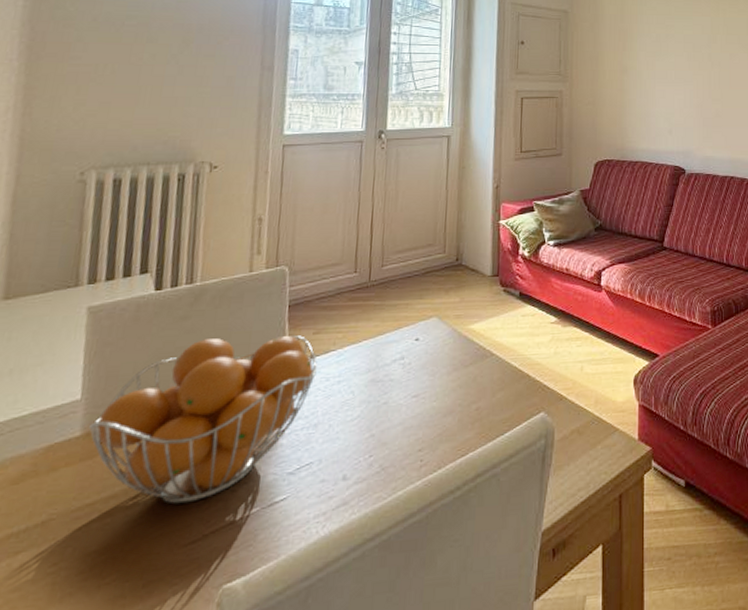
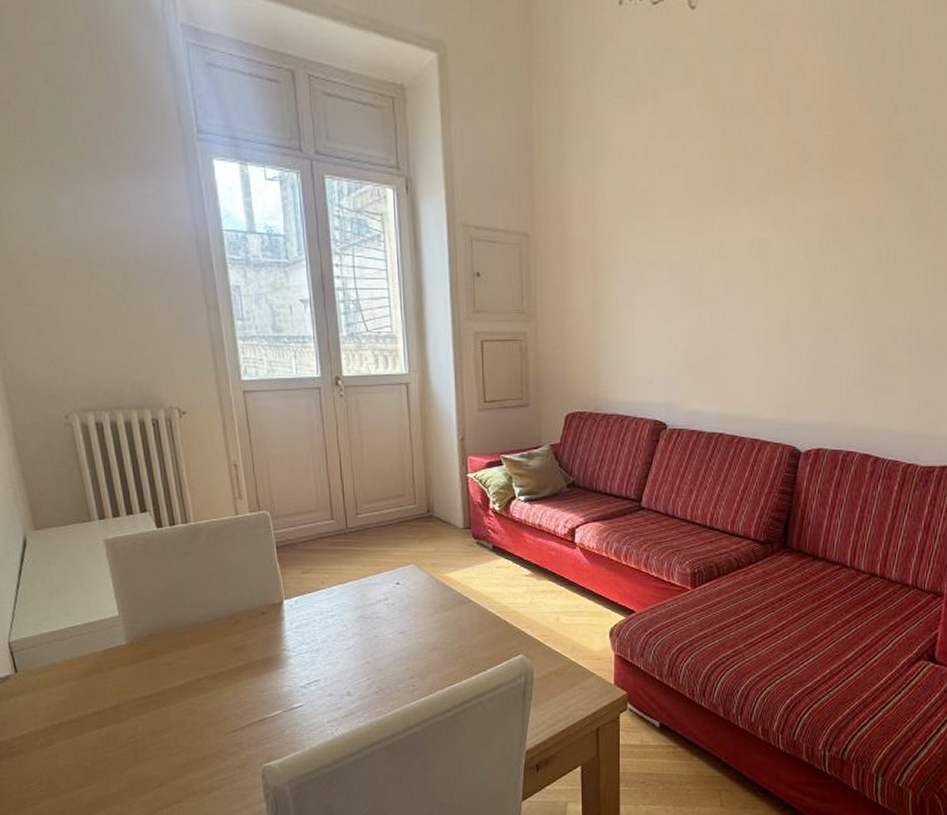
fruit basket: present [89,335,317,504] -> none [131,572,311,702]

